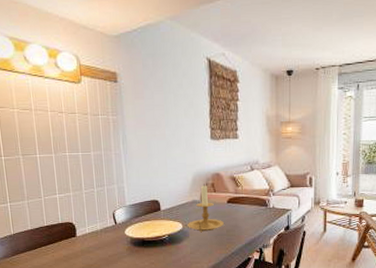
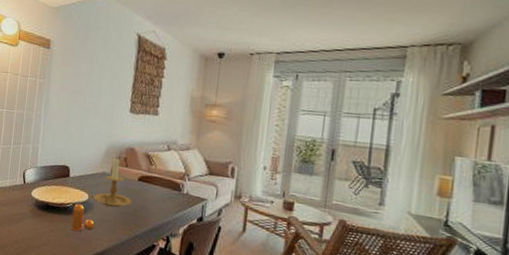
pepper shaker: none [169,233,192,260] -> present [71,203,95,232]

